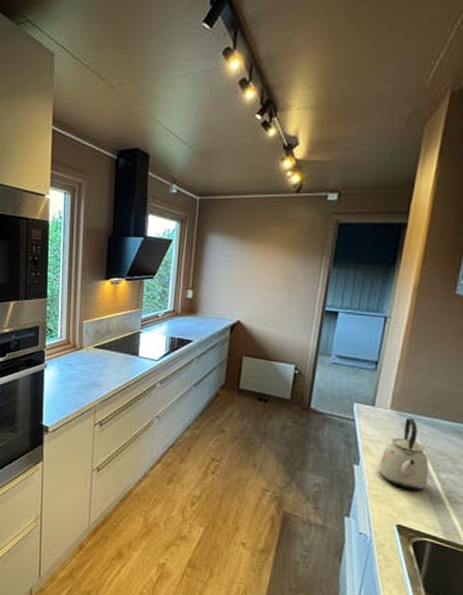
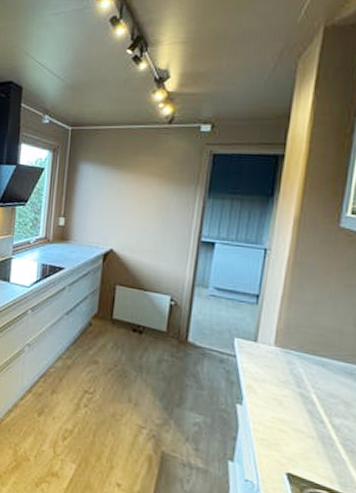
kettle: present [378,417,429,491] -> none [263,355,320,436]

